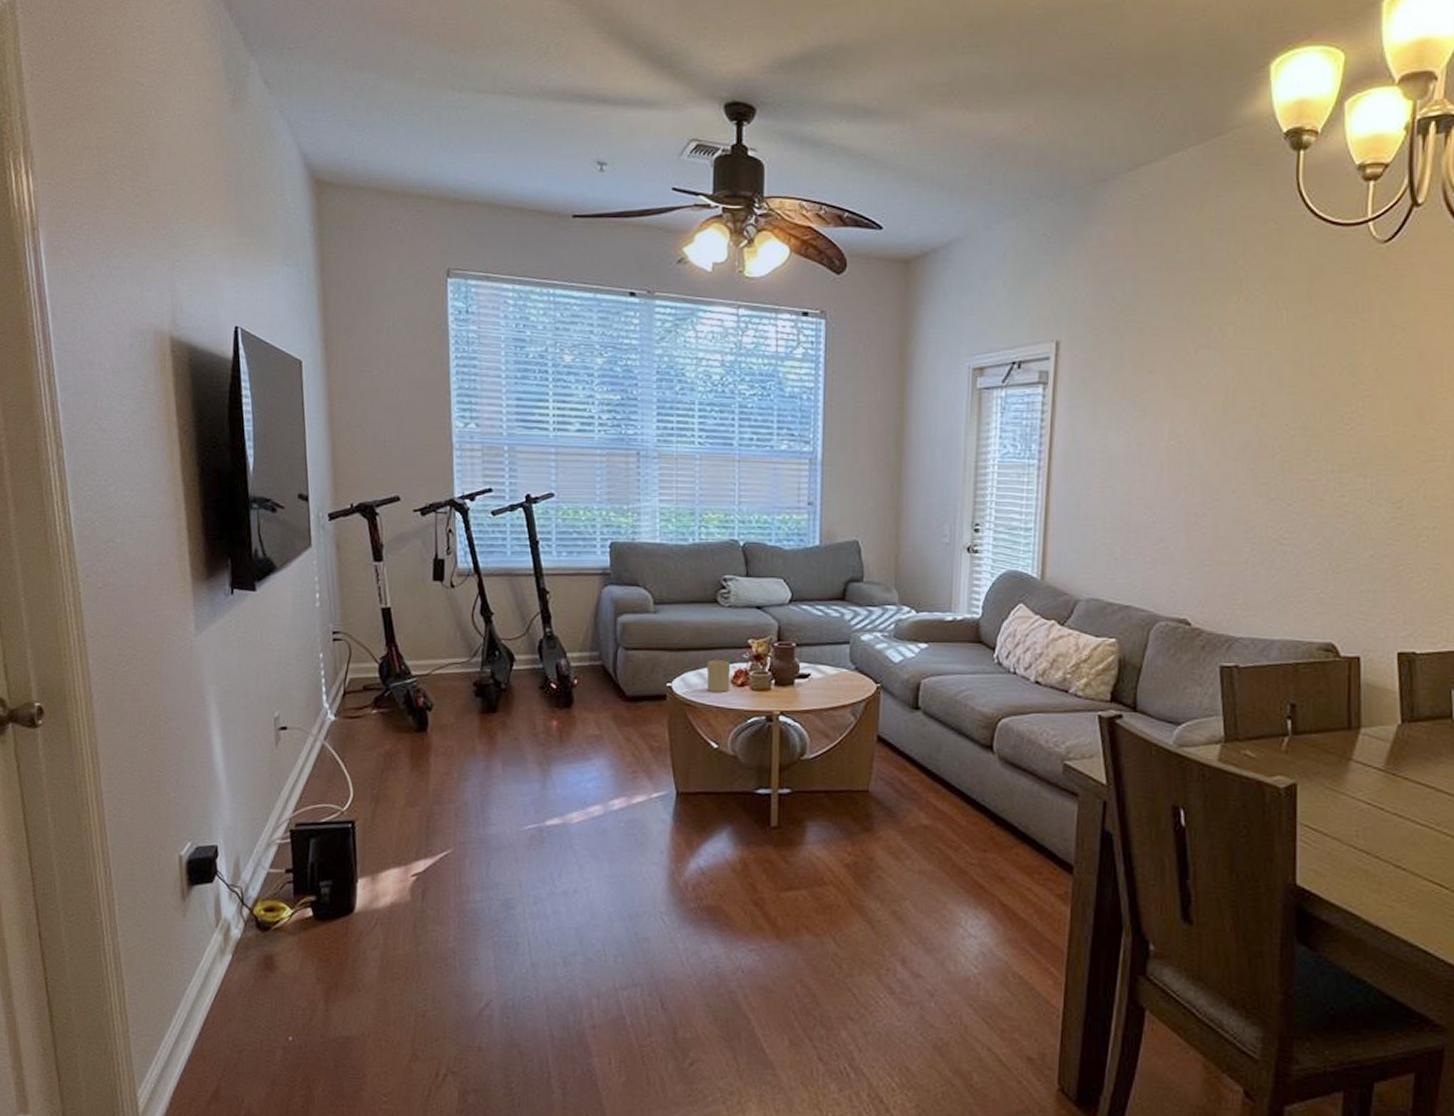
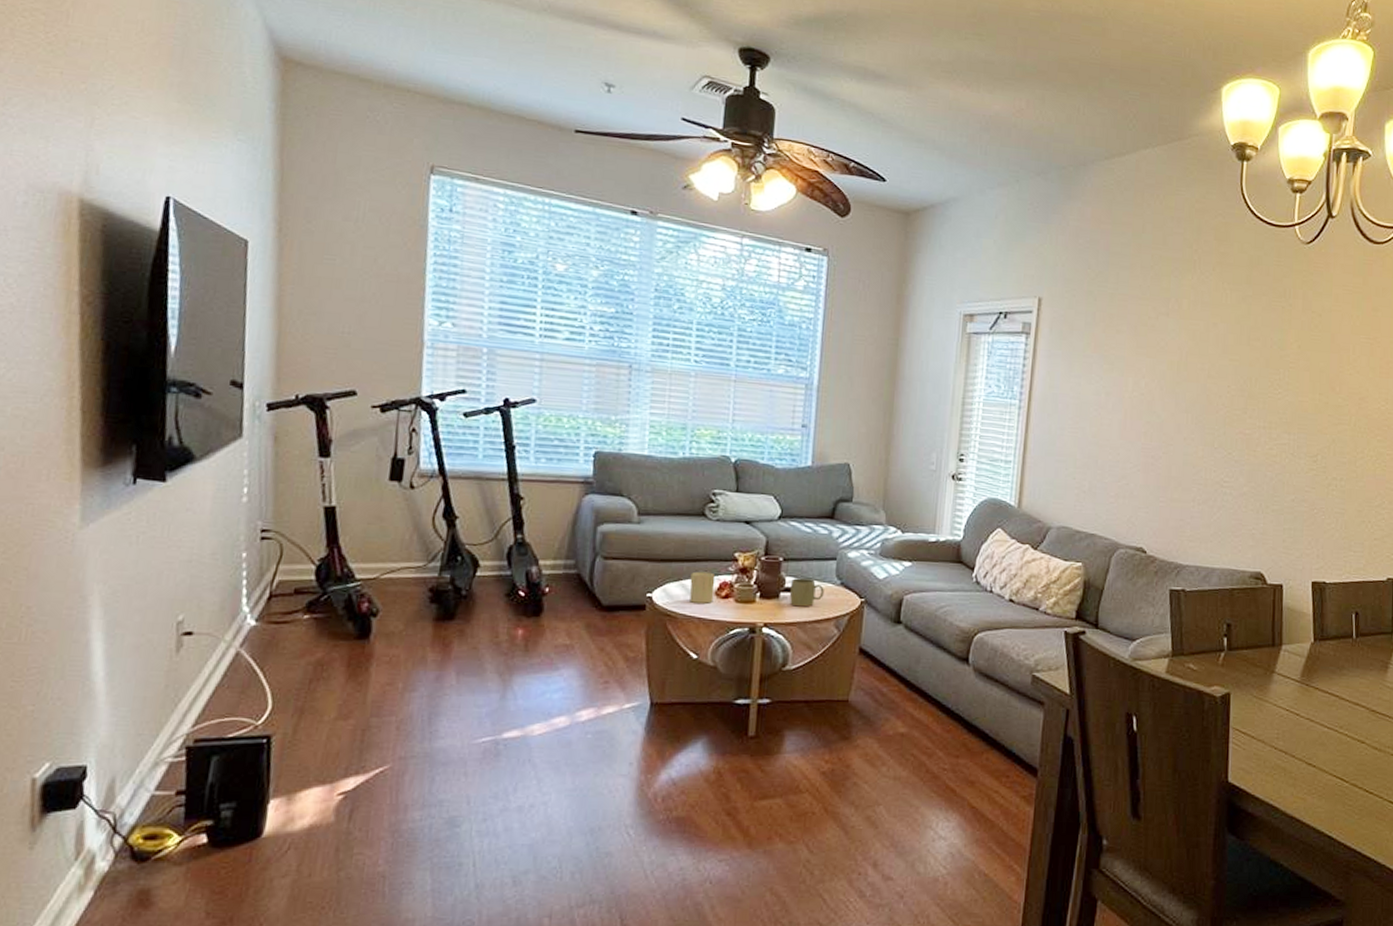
mug: none [803,663,839,694] -> present [789,577,824,607]

